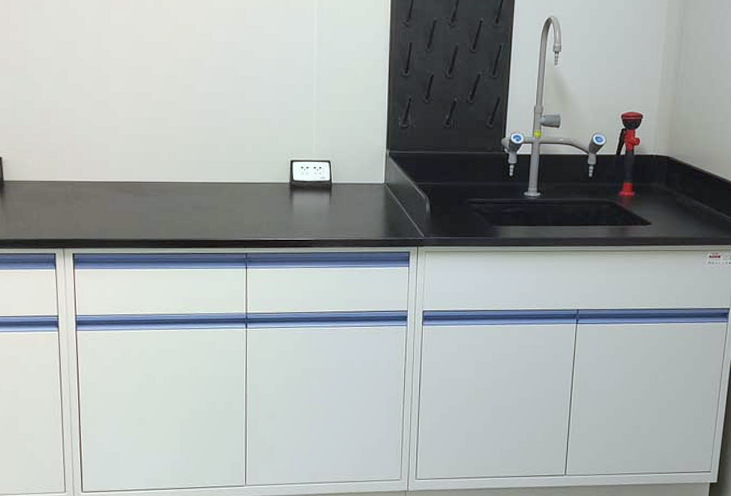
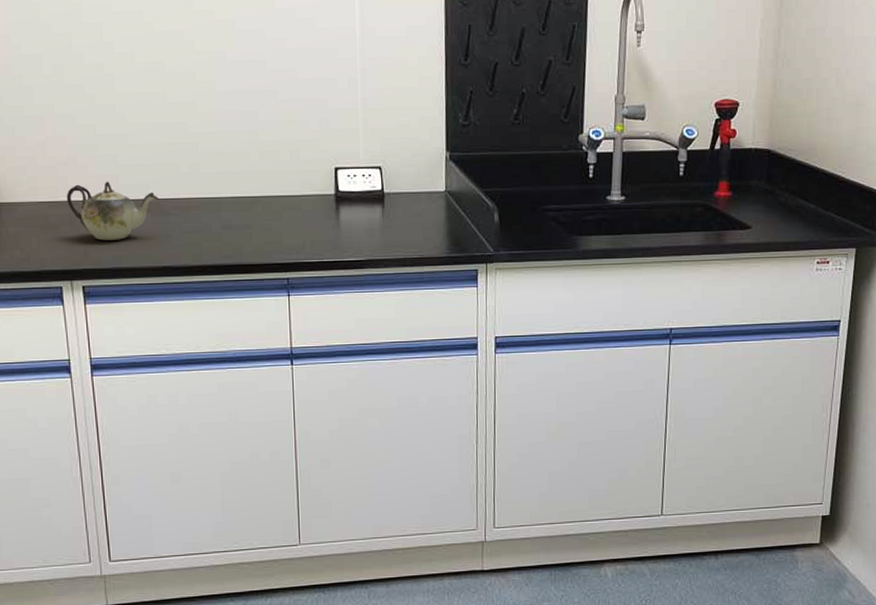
teapot: none [63,165,141,216] -> present [66,181,159,241]

